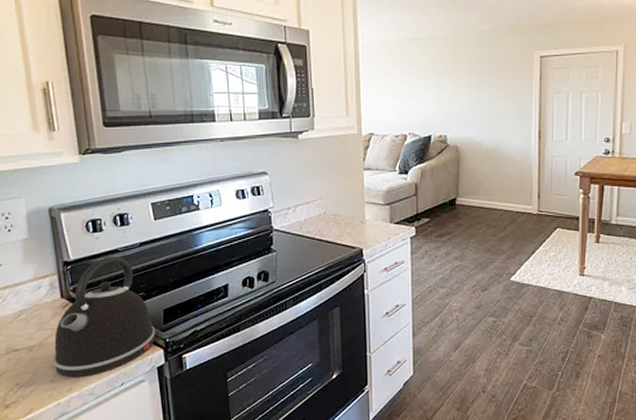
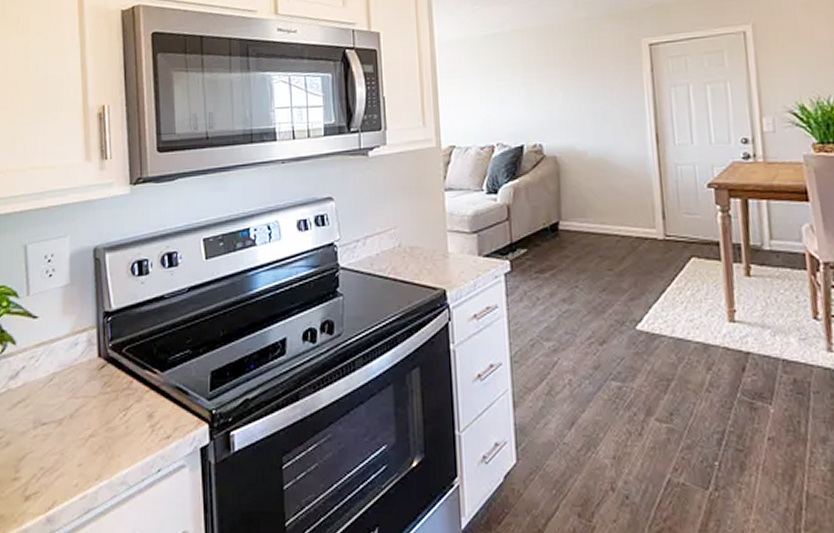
kettle: present [52,256,156,378] -> none [82,304,201,461]

